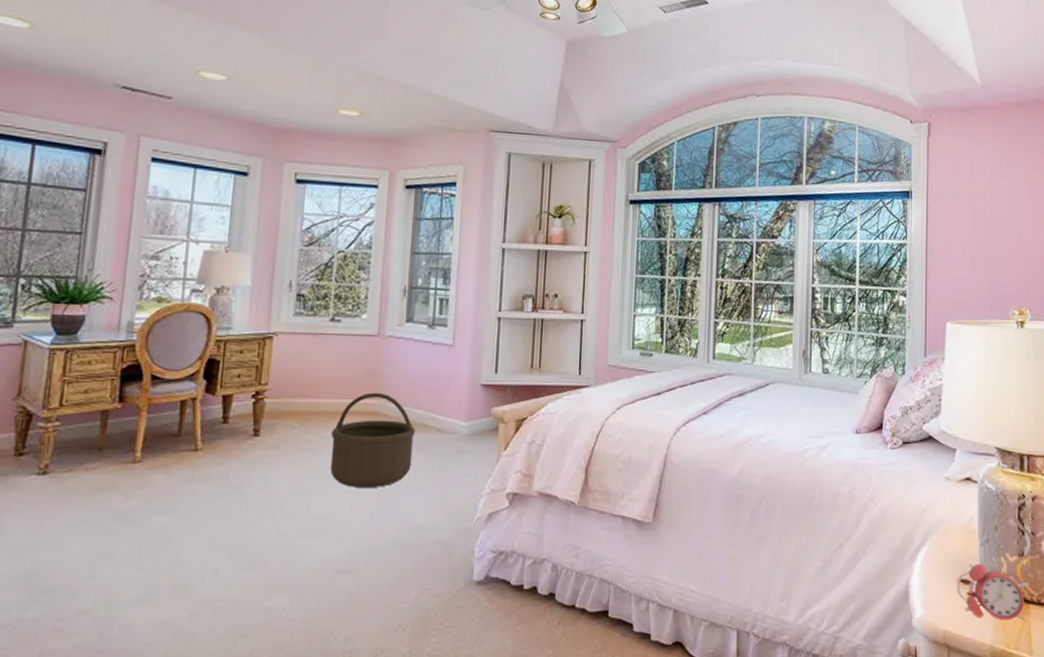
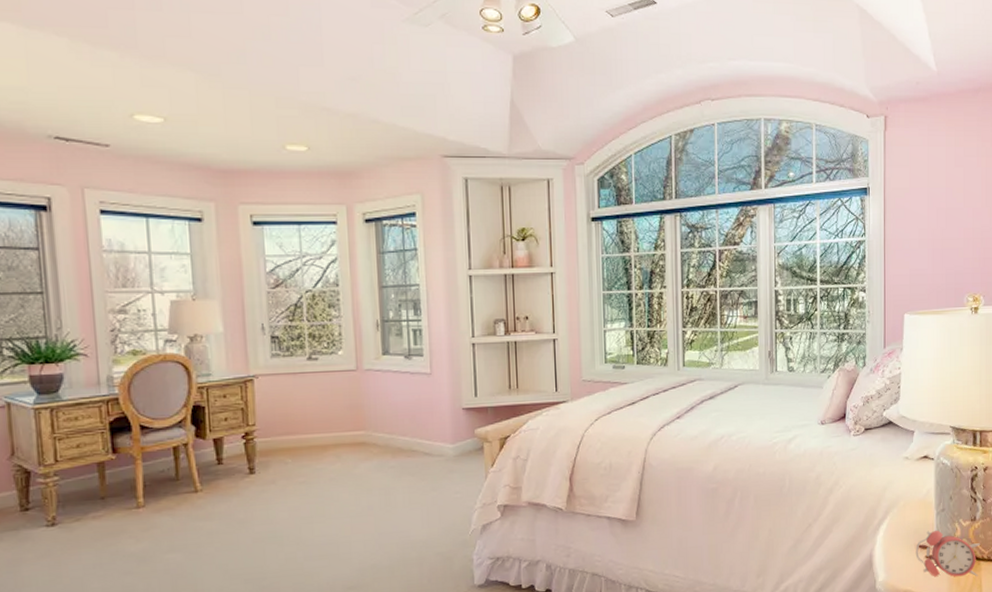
basket: present [330,392,416,487] -> none [324,424,405,513]

